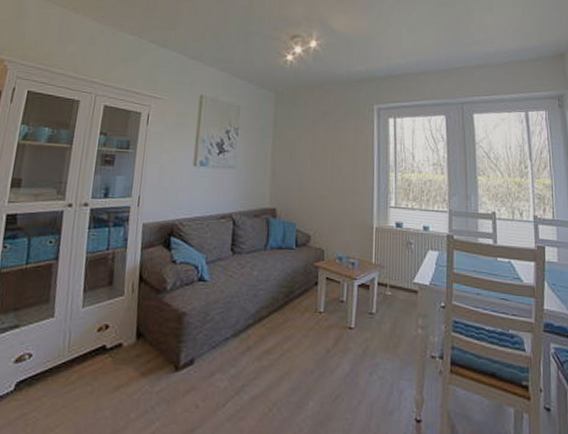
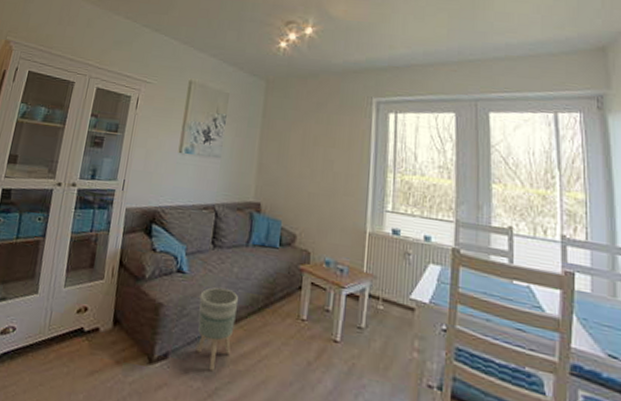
planter: none [221,291,260,370] -> present [197,287,239,372]

